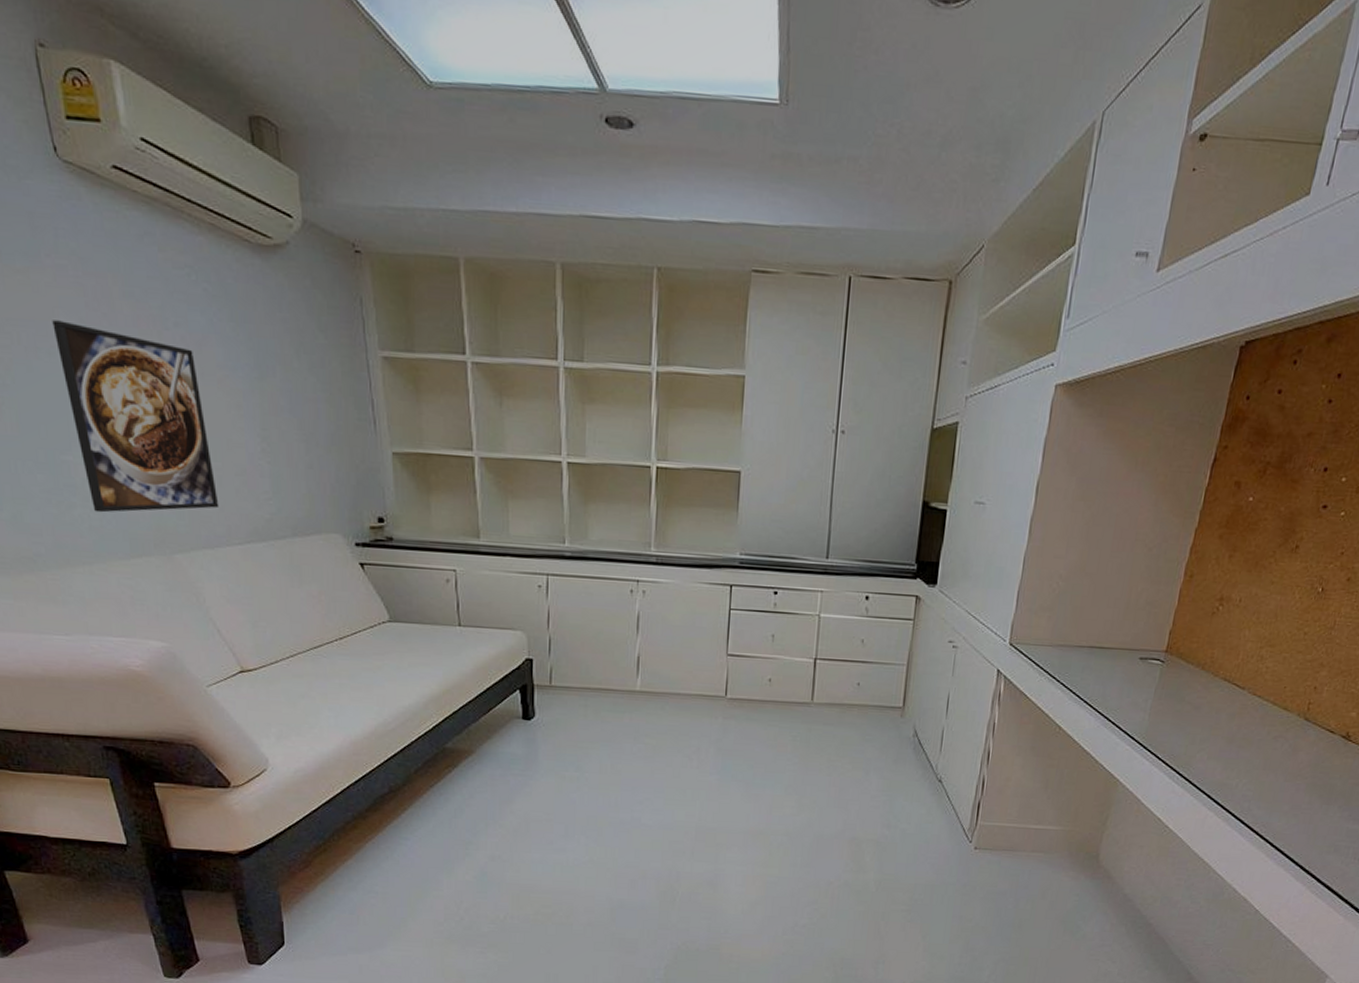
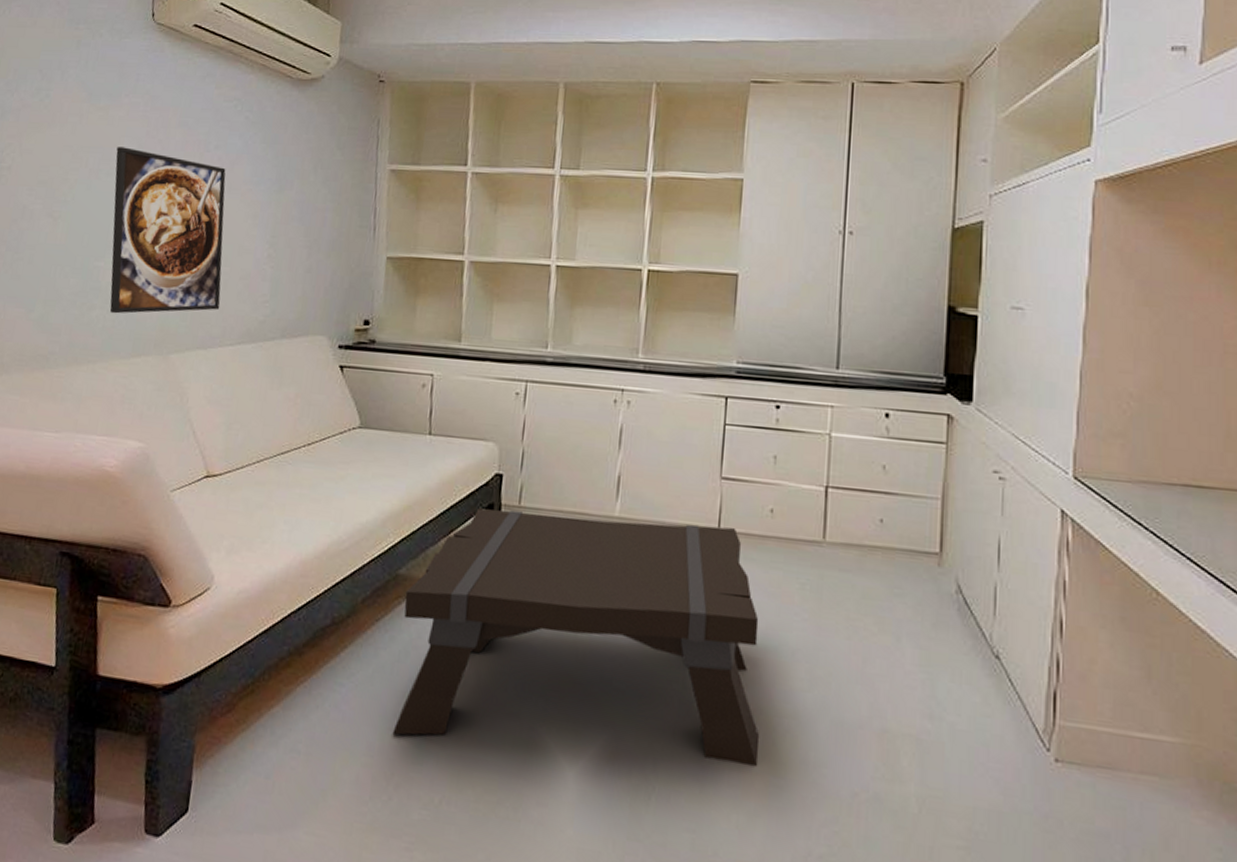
coffee table: none [454,689,760,873] -> present [392,508,760,768]

